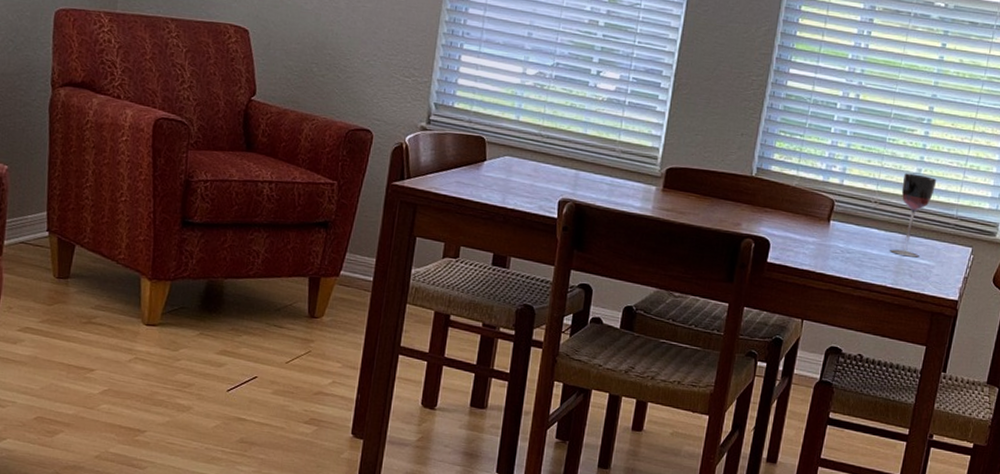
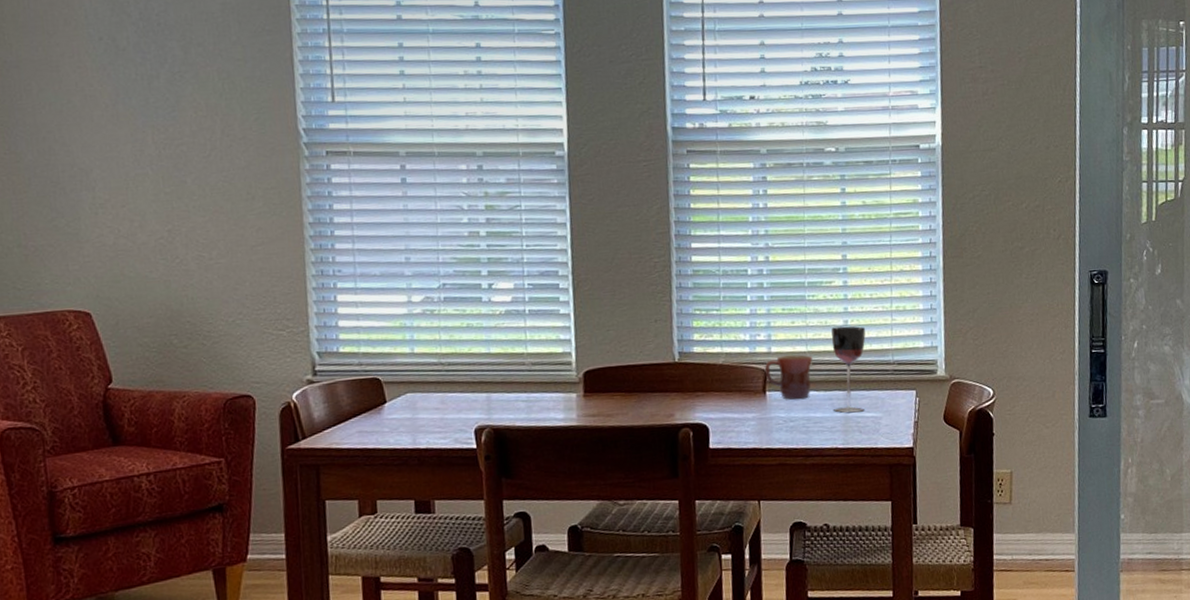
mug: none [832,190,881,235] -> present [764,354,813,401]

